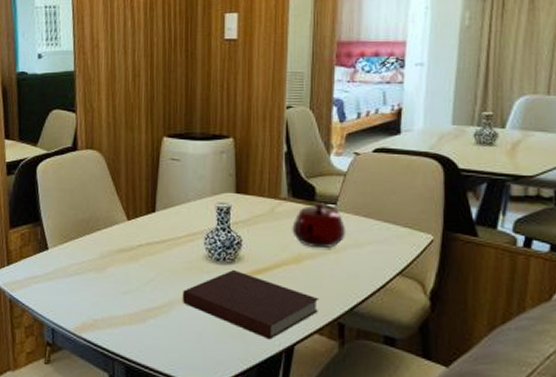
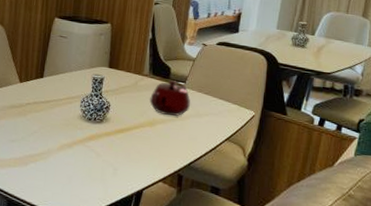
notebook: present [182,269,319,340] -> none [58,127,166,185]

